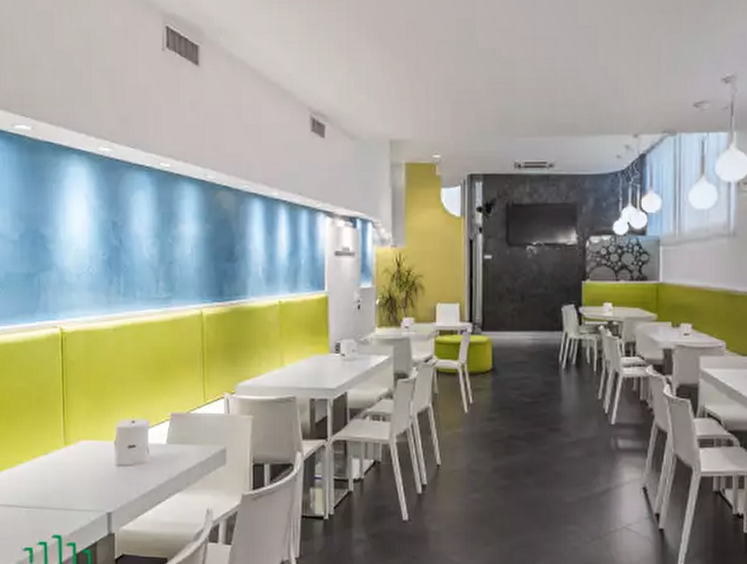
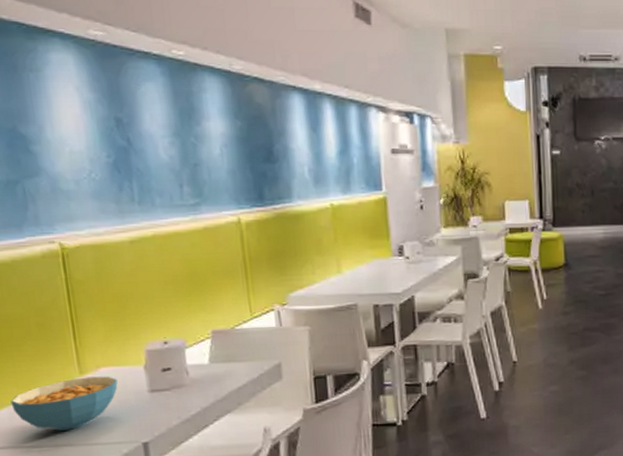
cereal bowl: none [11,448,92,495] -> present [10,376,118,431]

